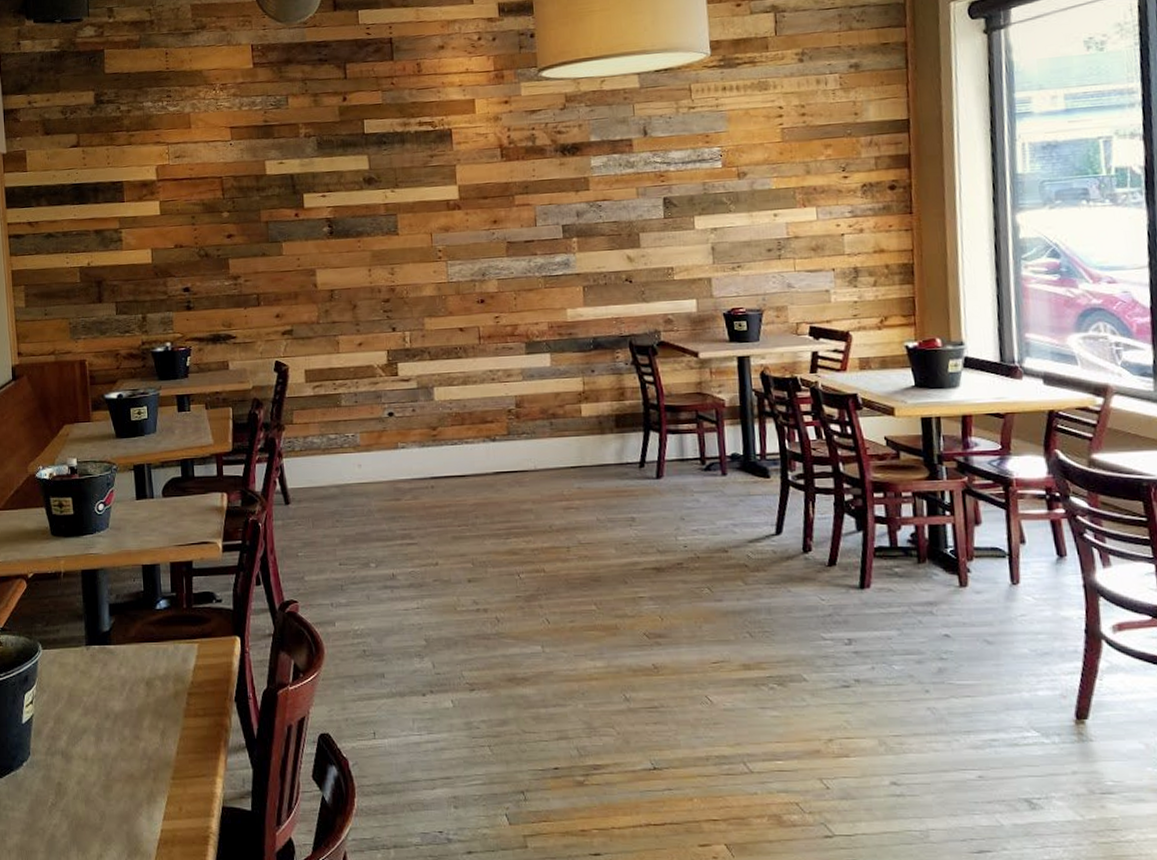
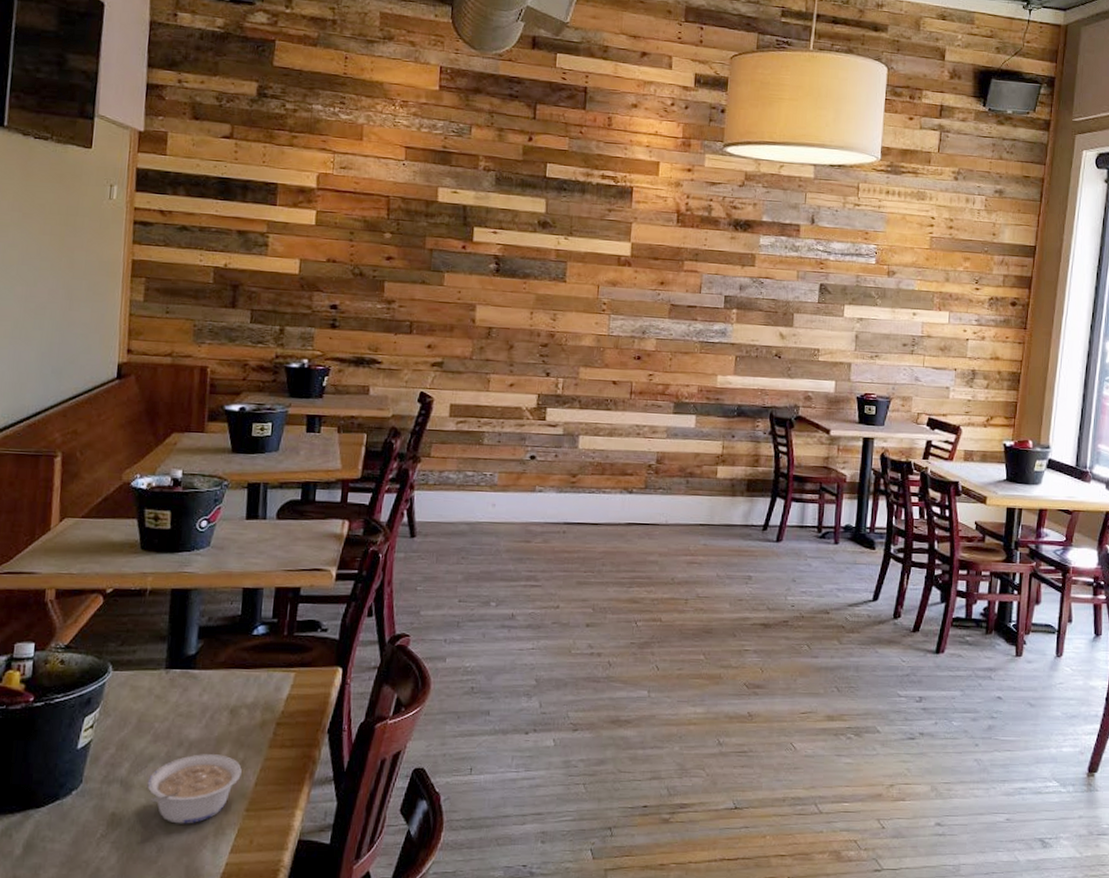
legume: none [84,725,164,793] -> present [147,754,242,824]

